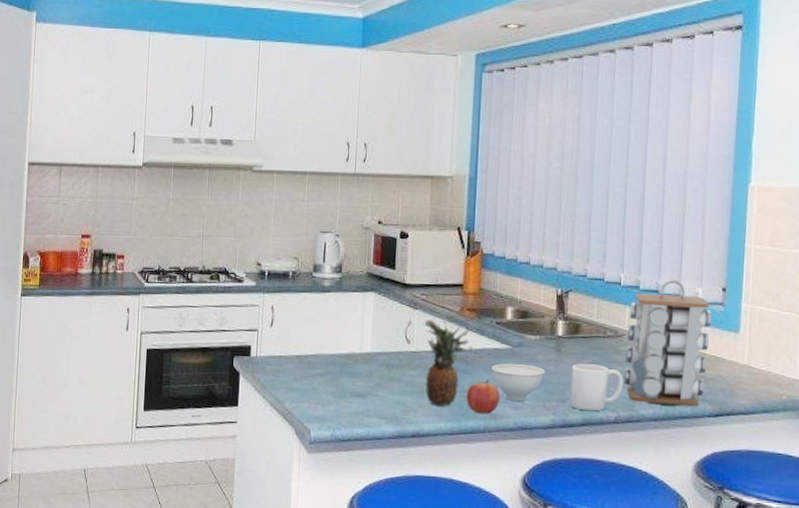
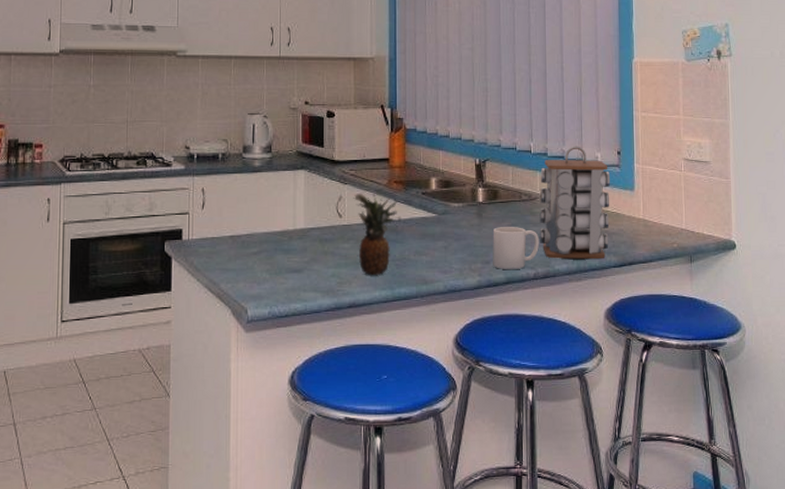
fruit: present [466,380,500,414] -> none [399,247,429,280]
bowl: present [492,363,546,401] -> none [420,230,470,265]

